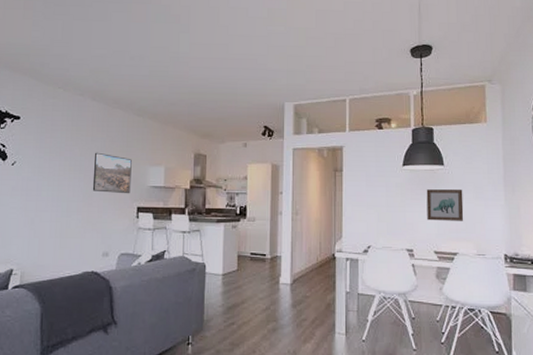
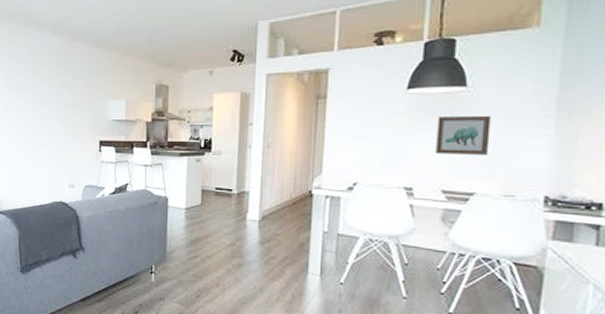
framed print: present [92,152,132,194] -> none [57,87,93,128]

